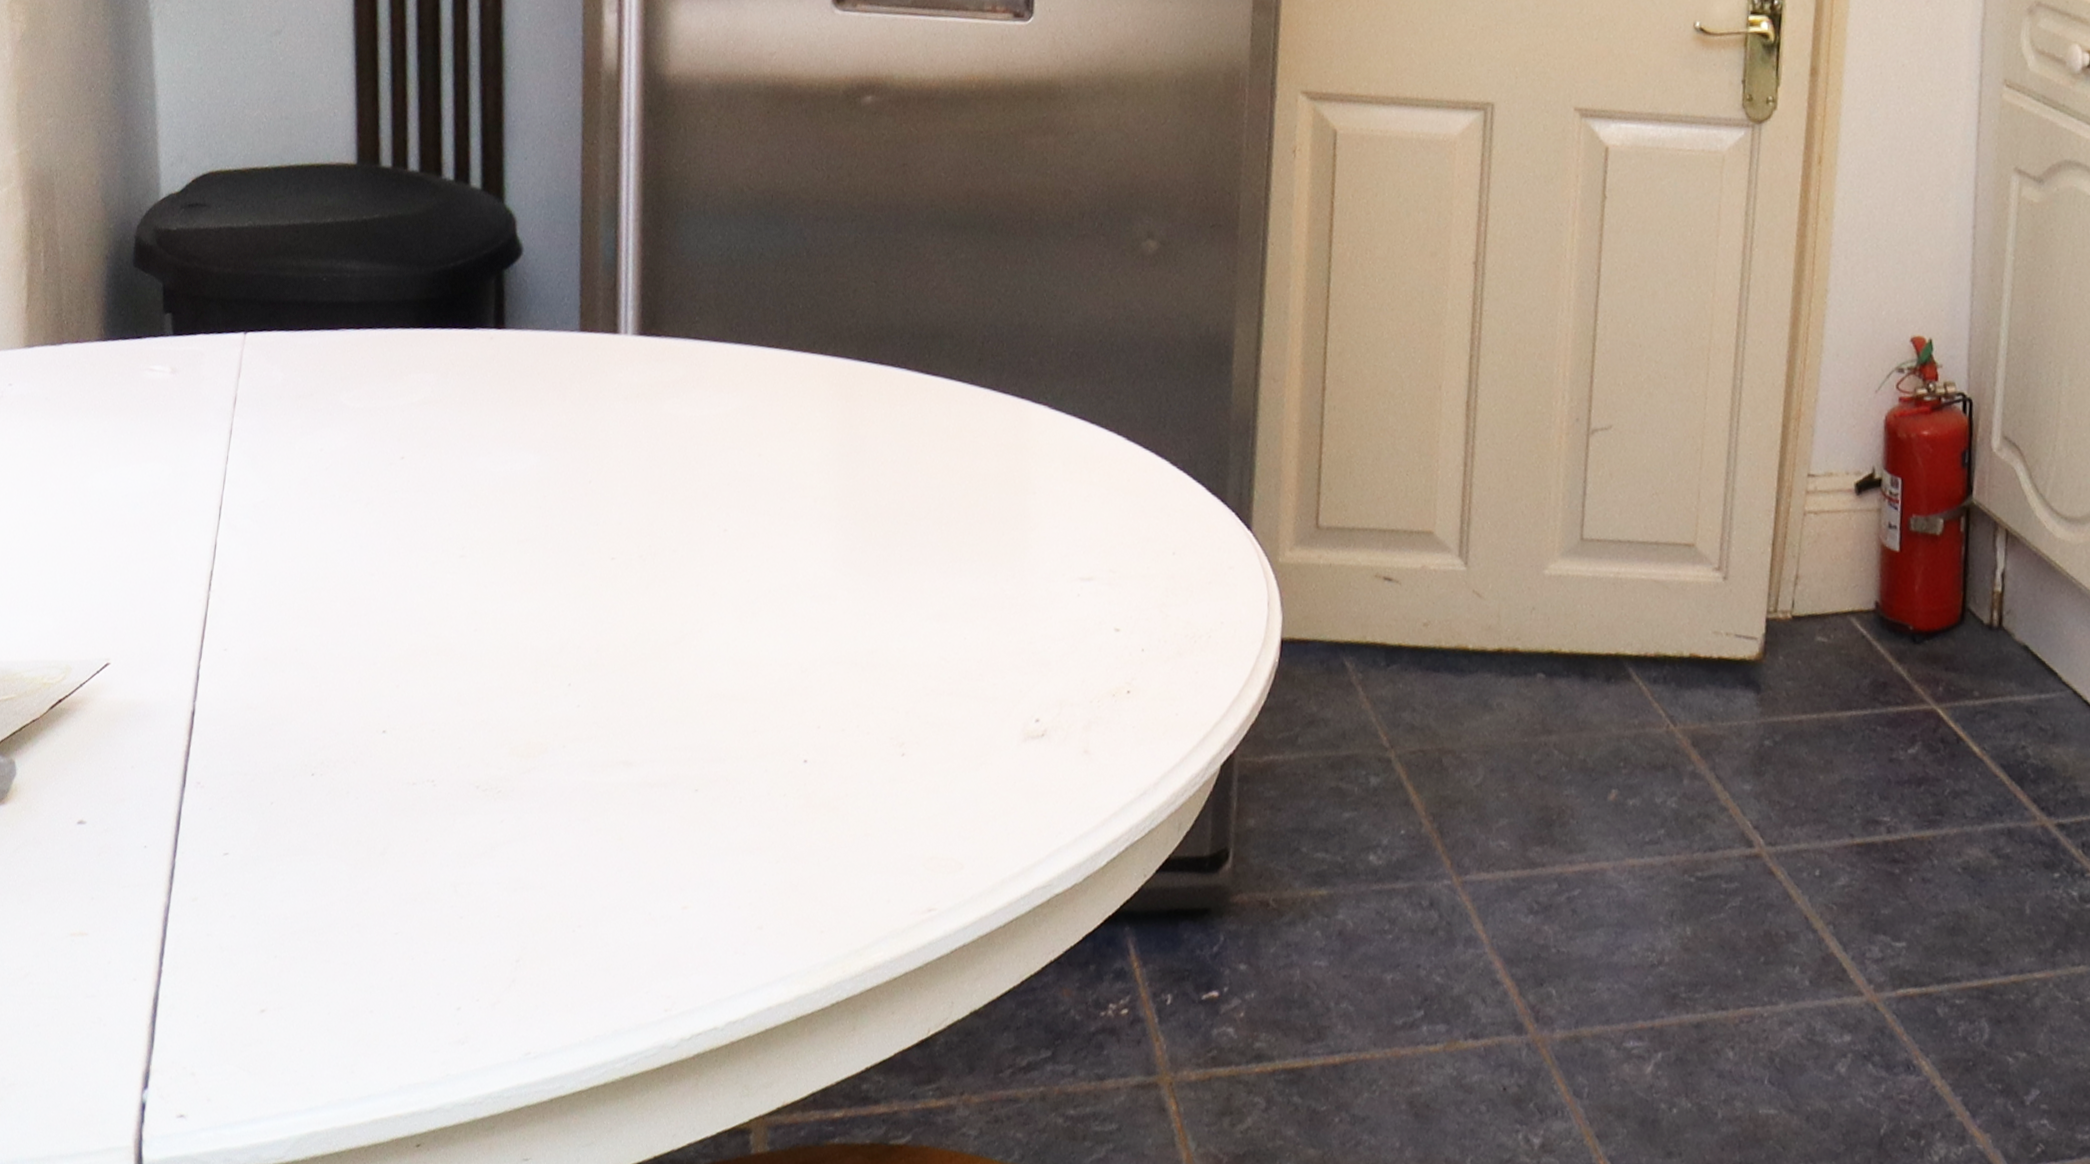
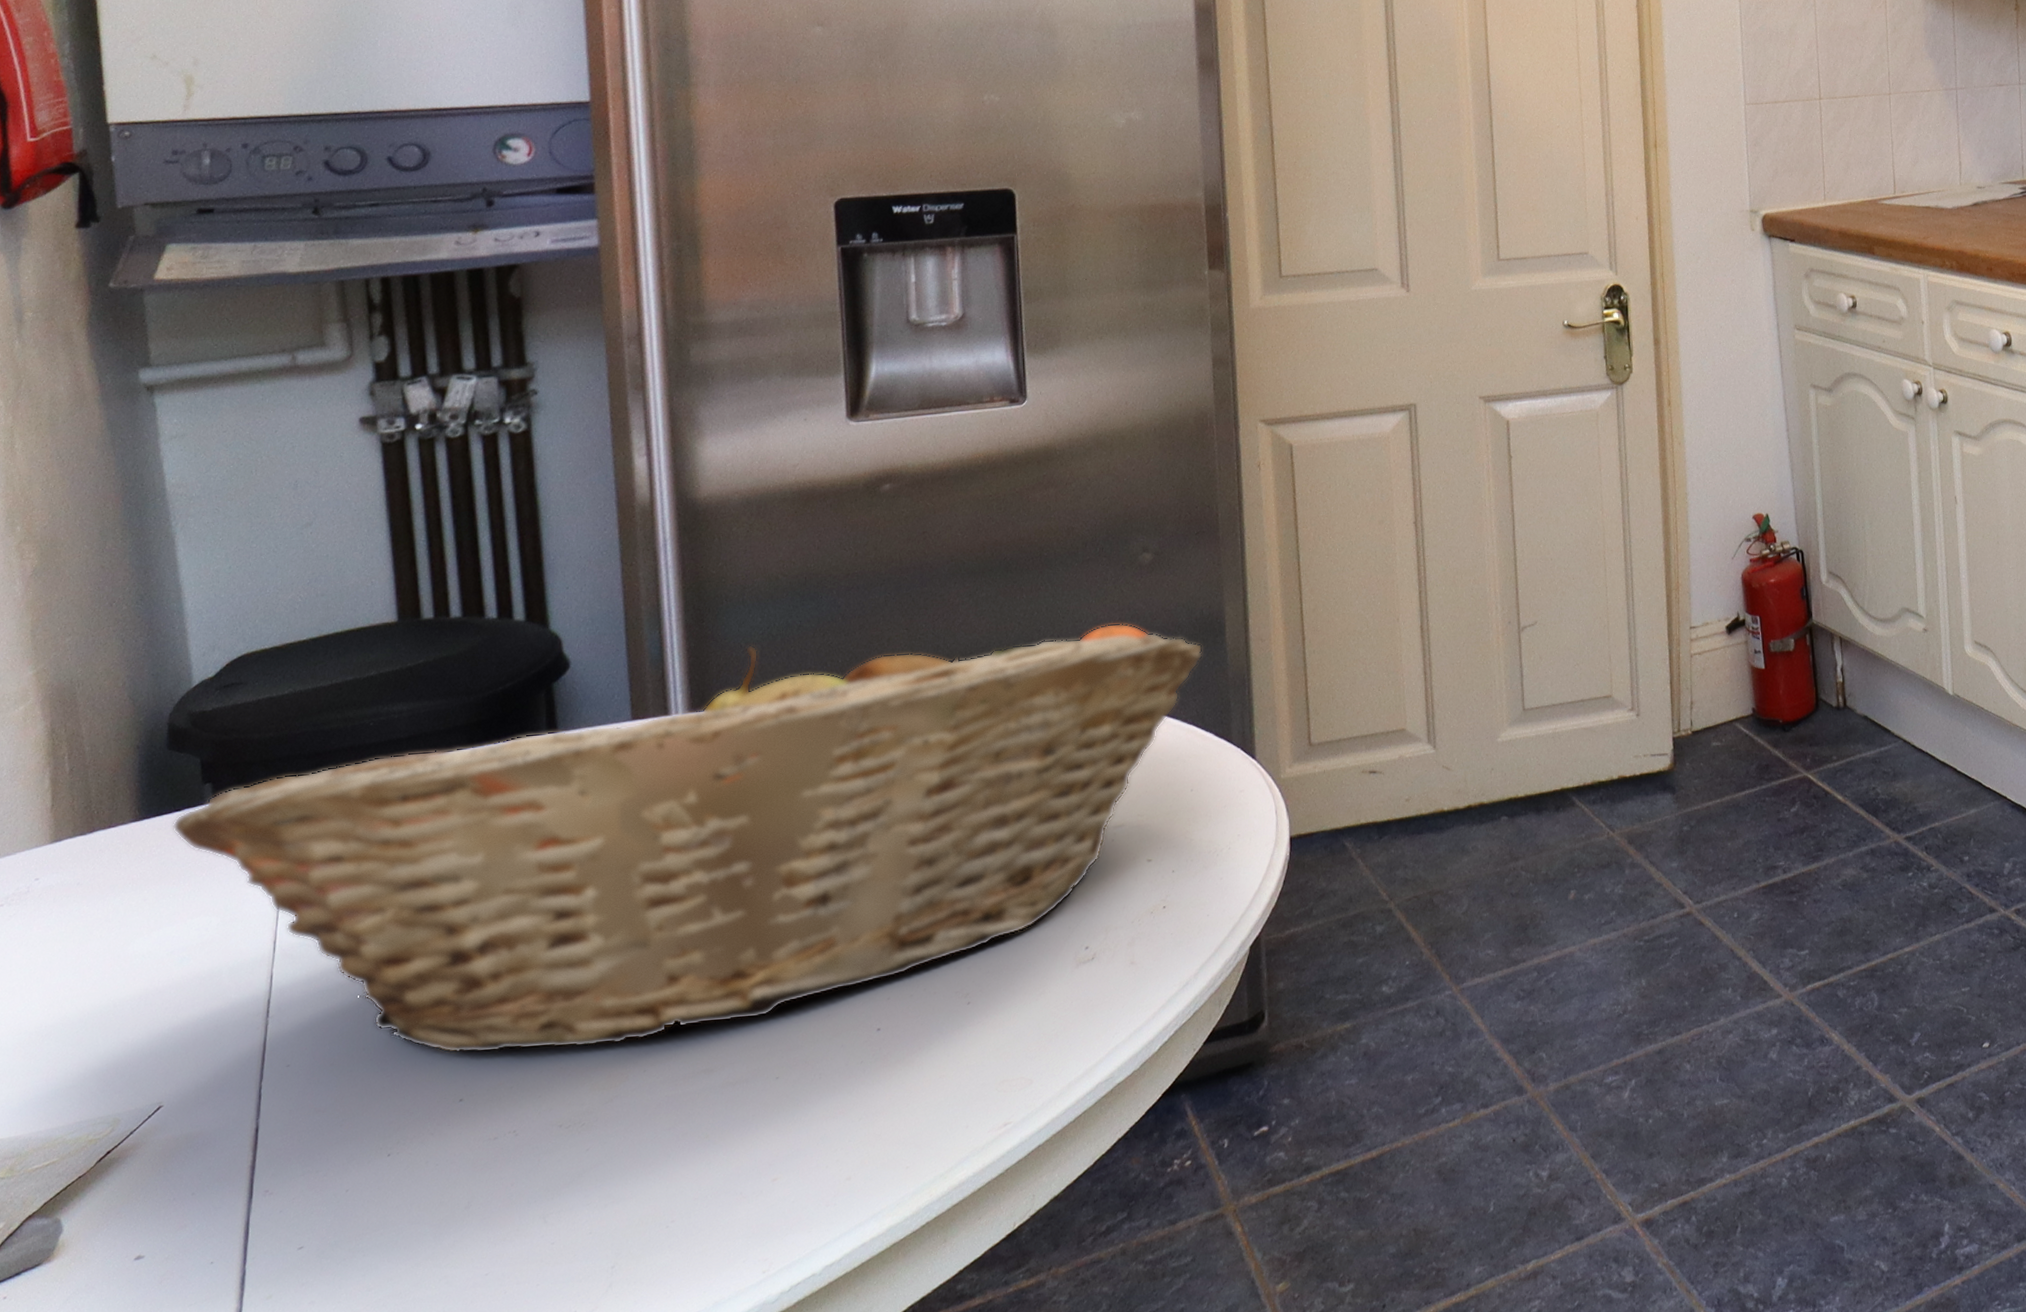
fruit basket: none [133,266,1205,716] -> present [172,623,1203,1054]

